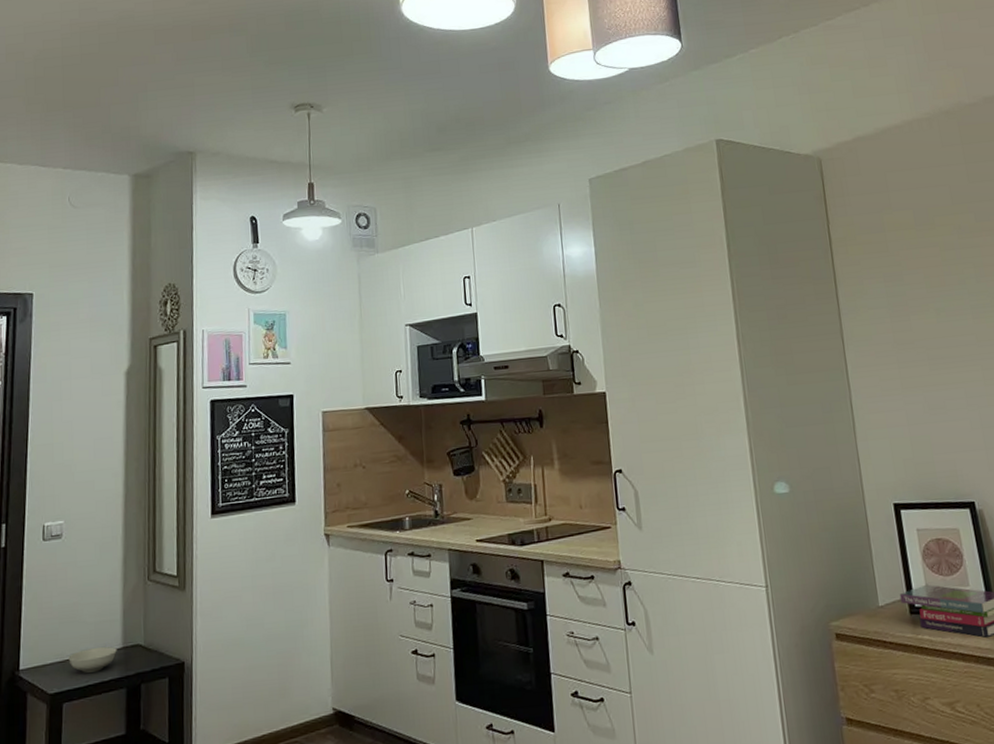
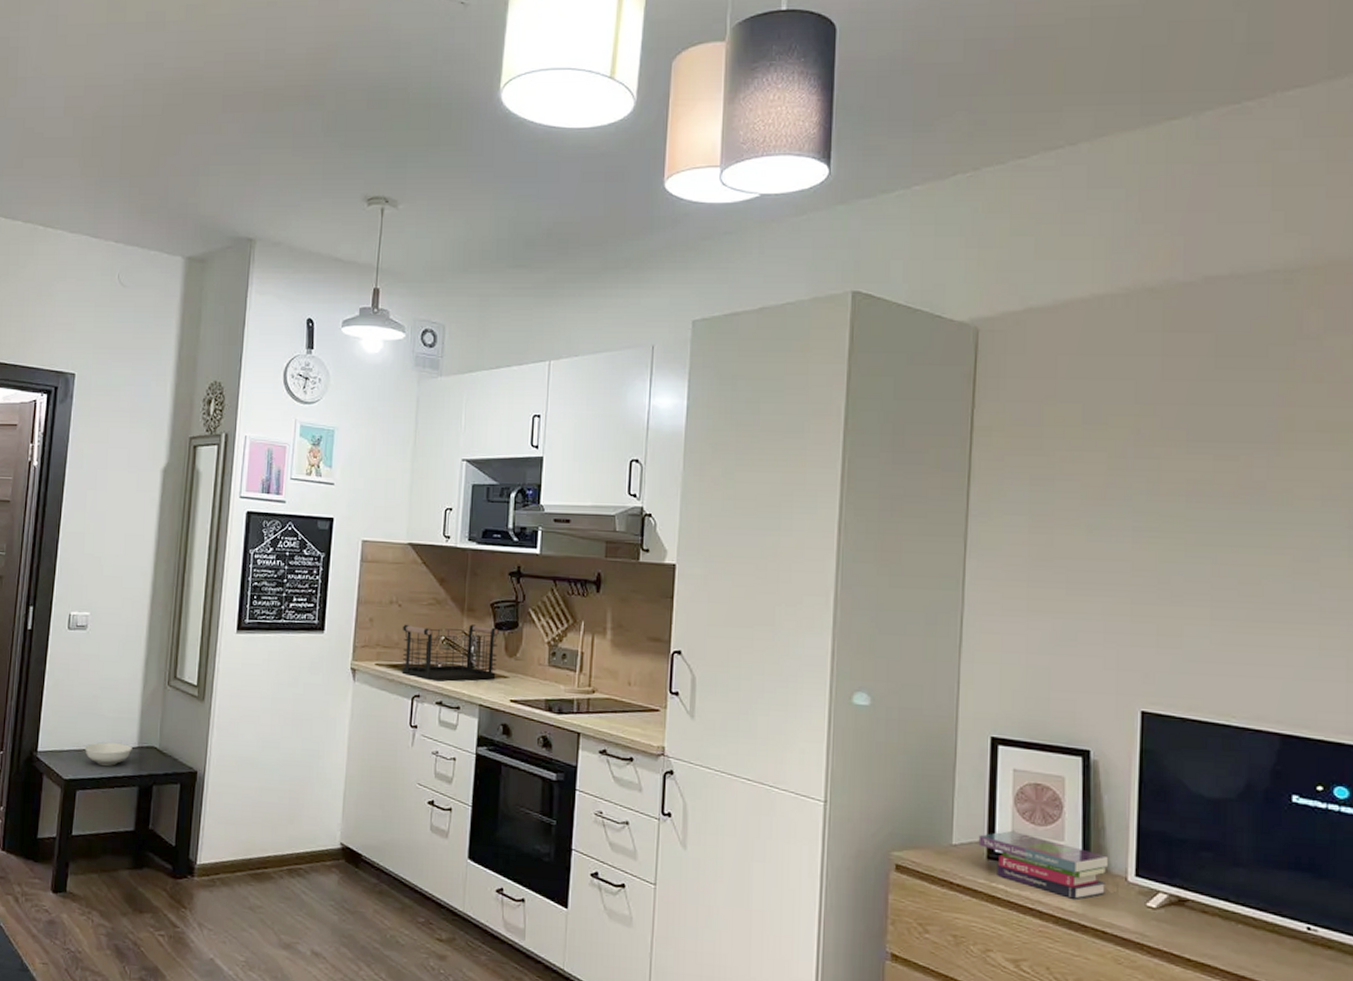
dish rack: none [369,474,461,534] -> present [401,624,499,682]

